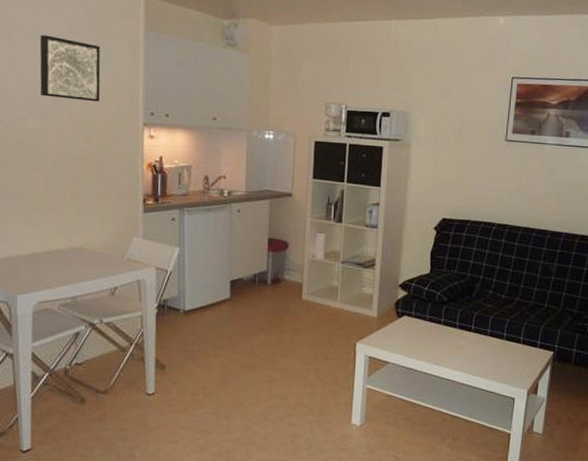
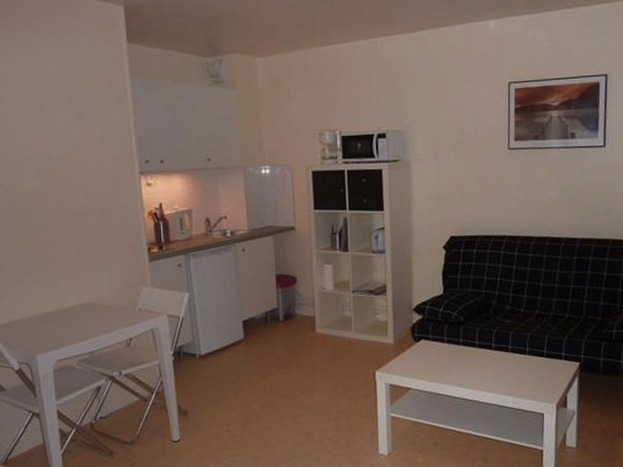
wall art: present [39,35,101,102] -> none [29,94,95,156]

